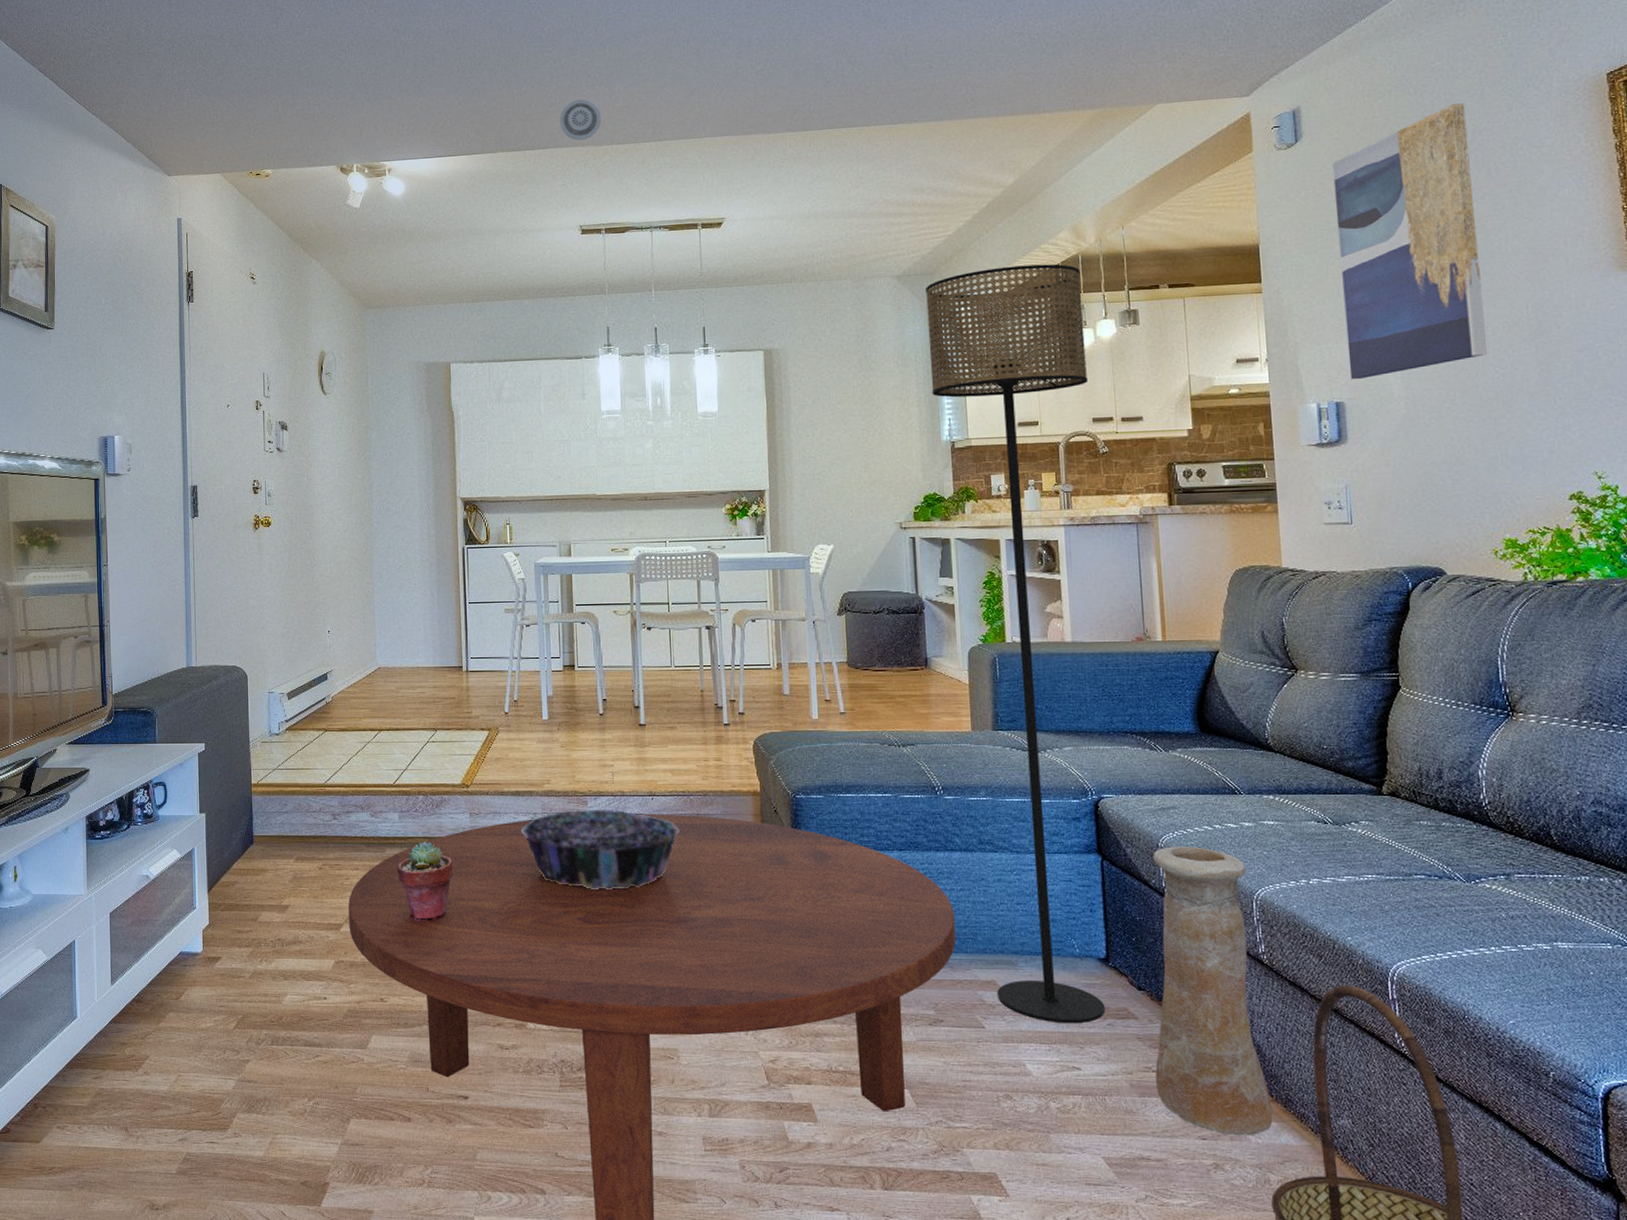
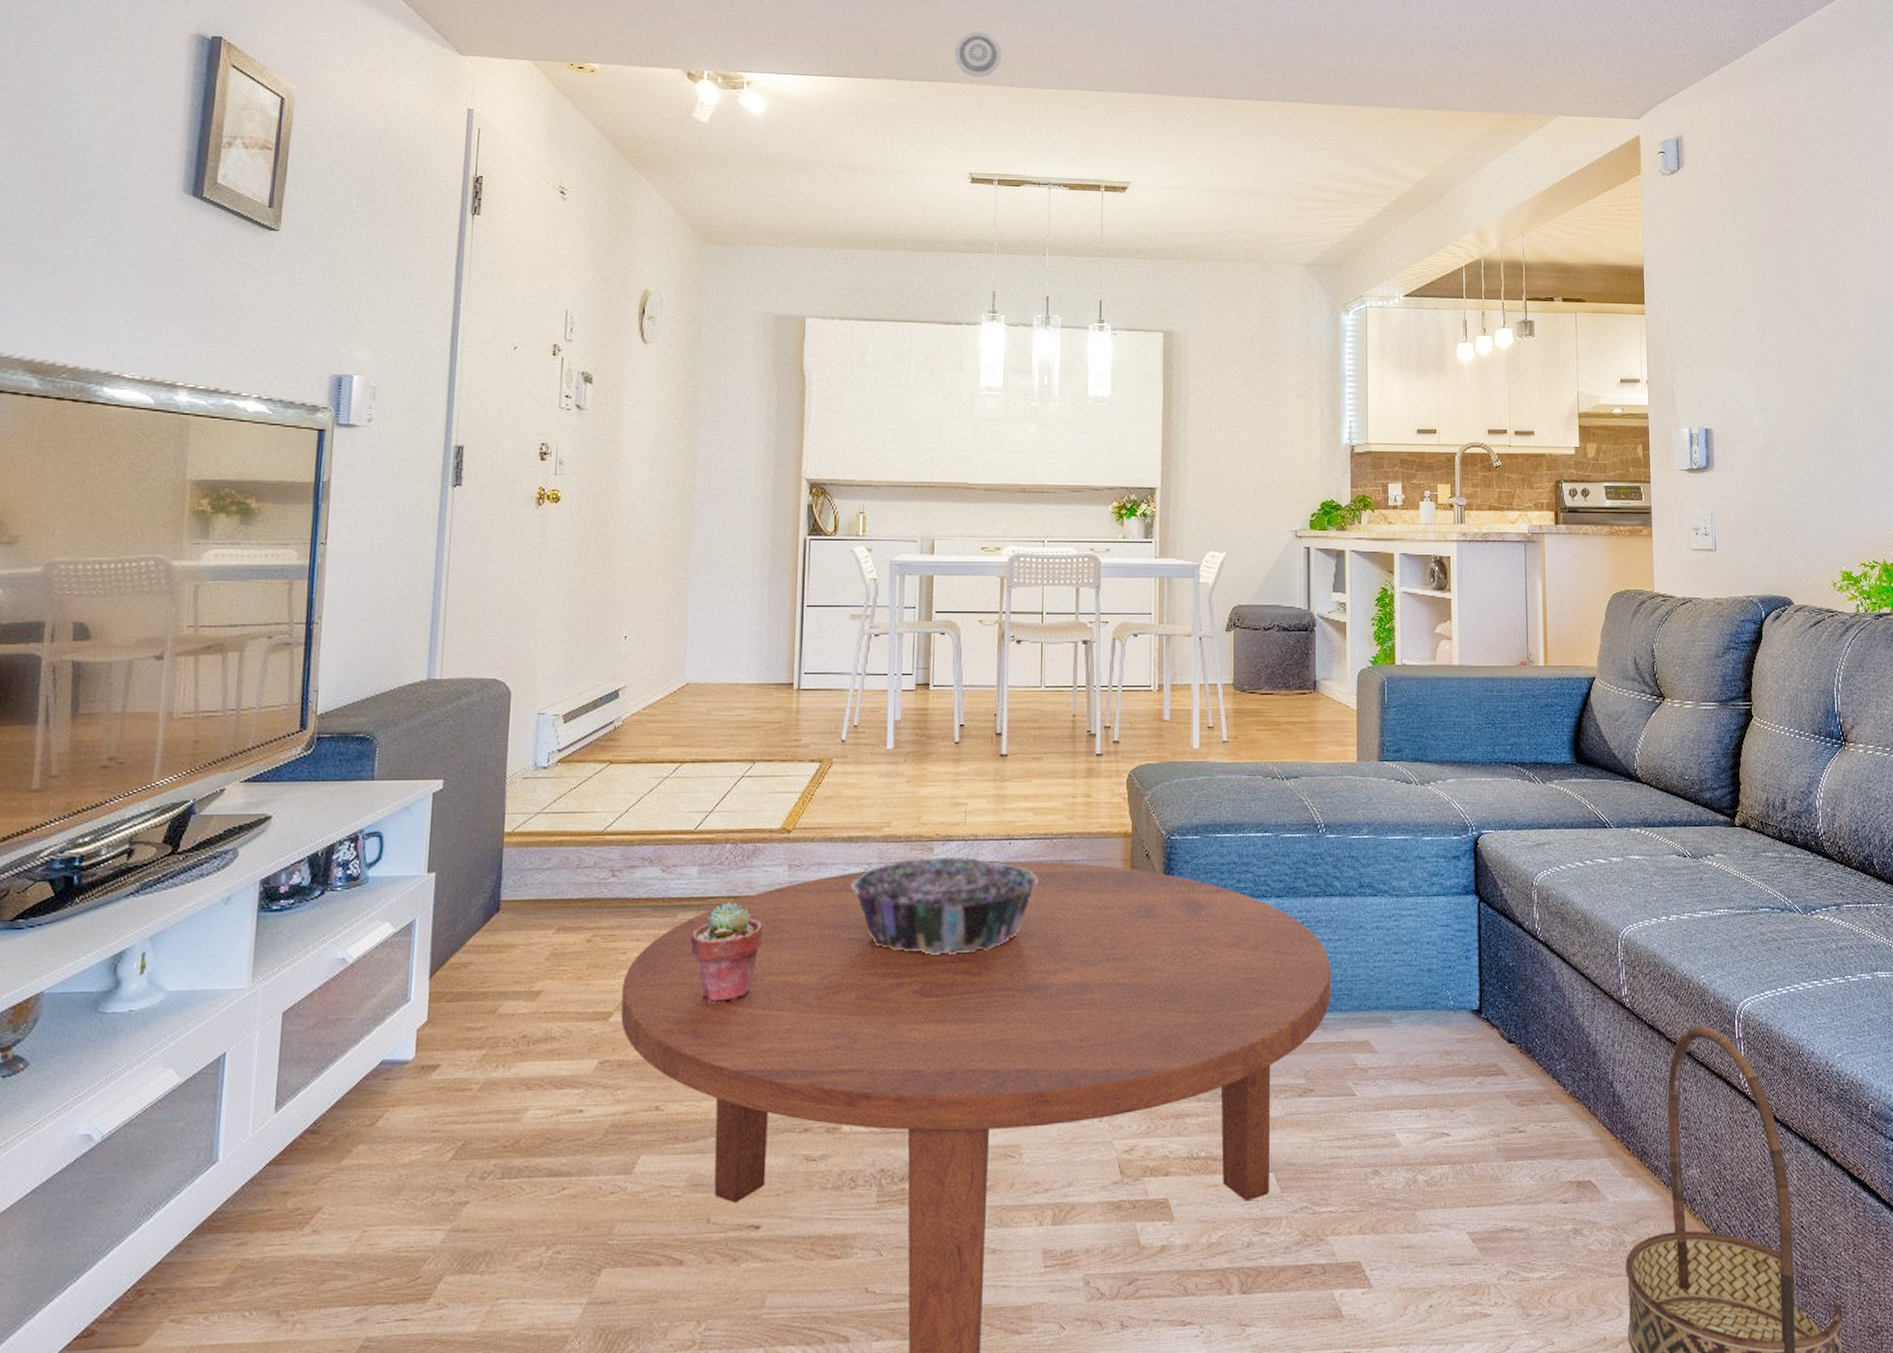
floor lamp: present [925,264,1106,1024] -> none [1332,264,1486,1085]
vase: present [1153,846,1273,1136] -> none [1522,884,1629,1197]
wall art: present [1332,103,1488,379] -> none [1708,150,1832,407]

